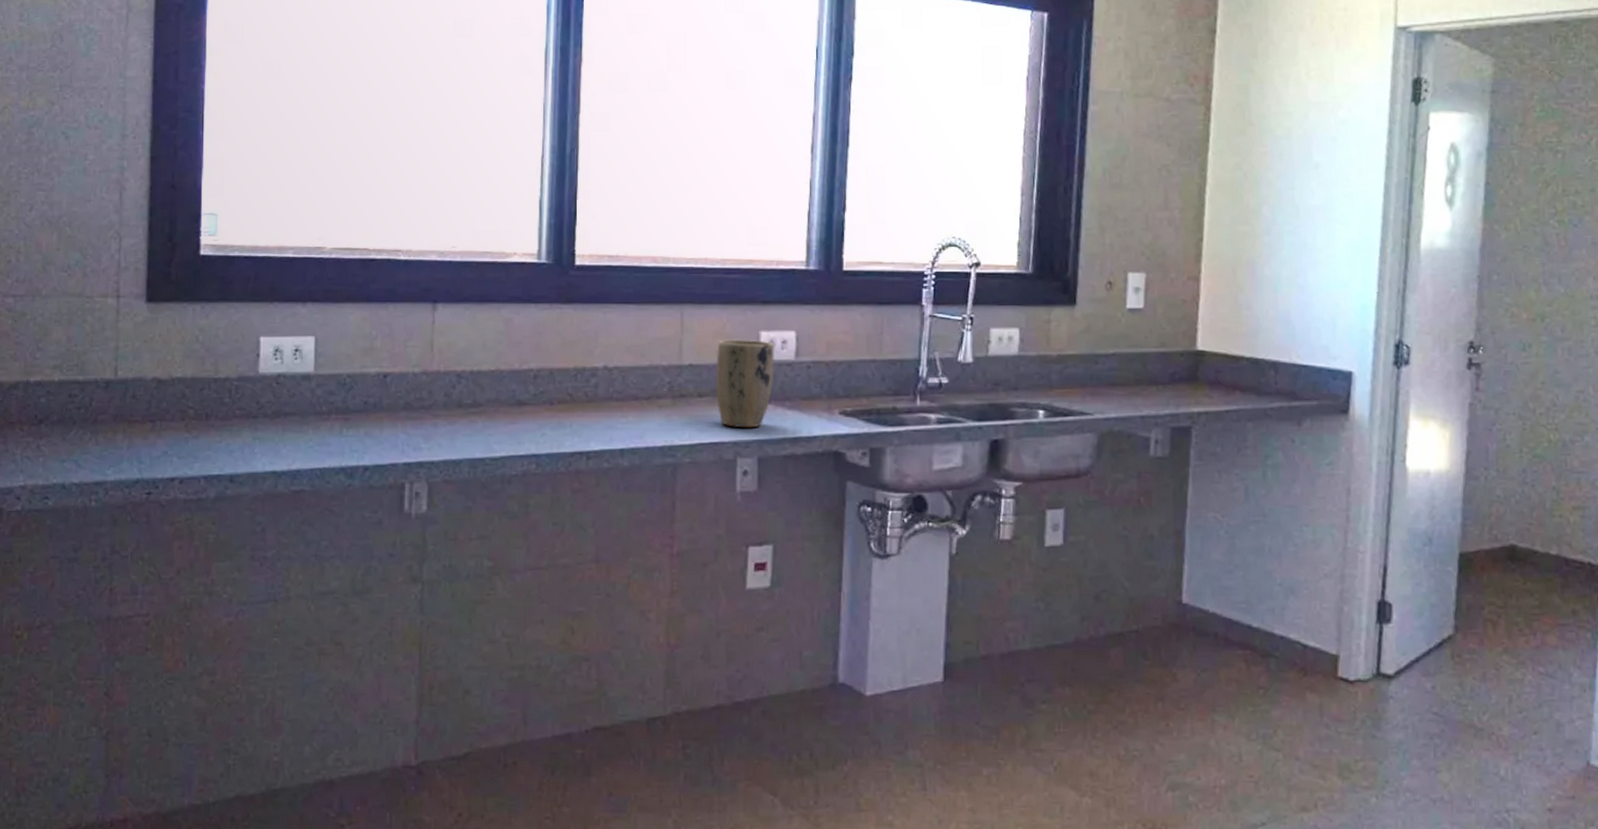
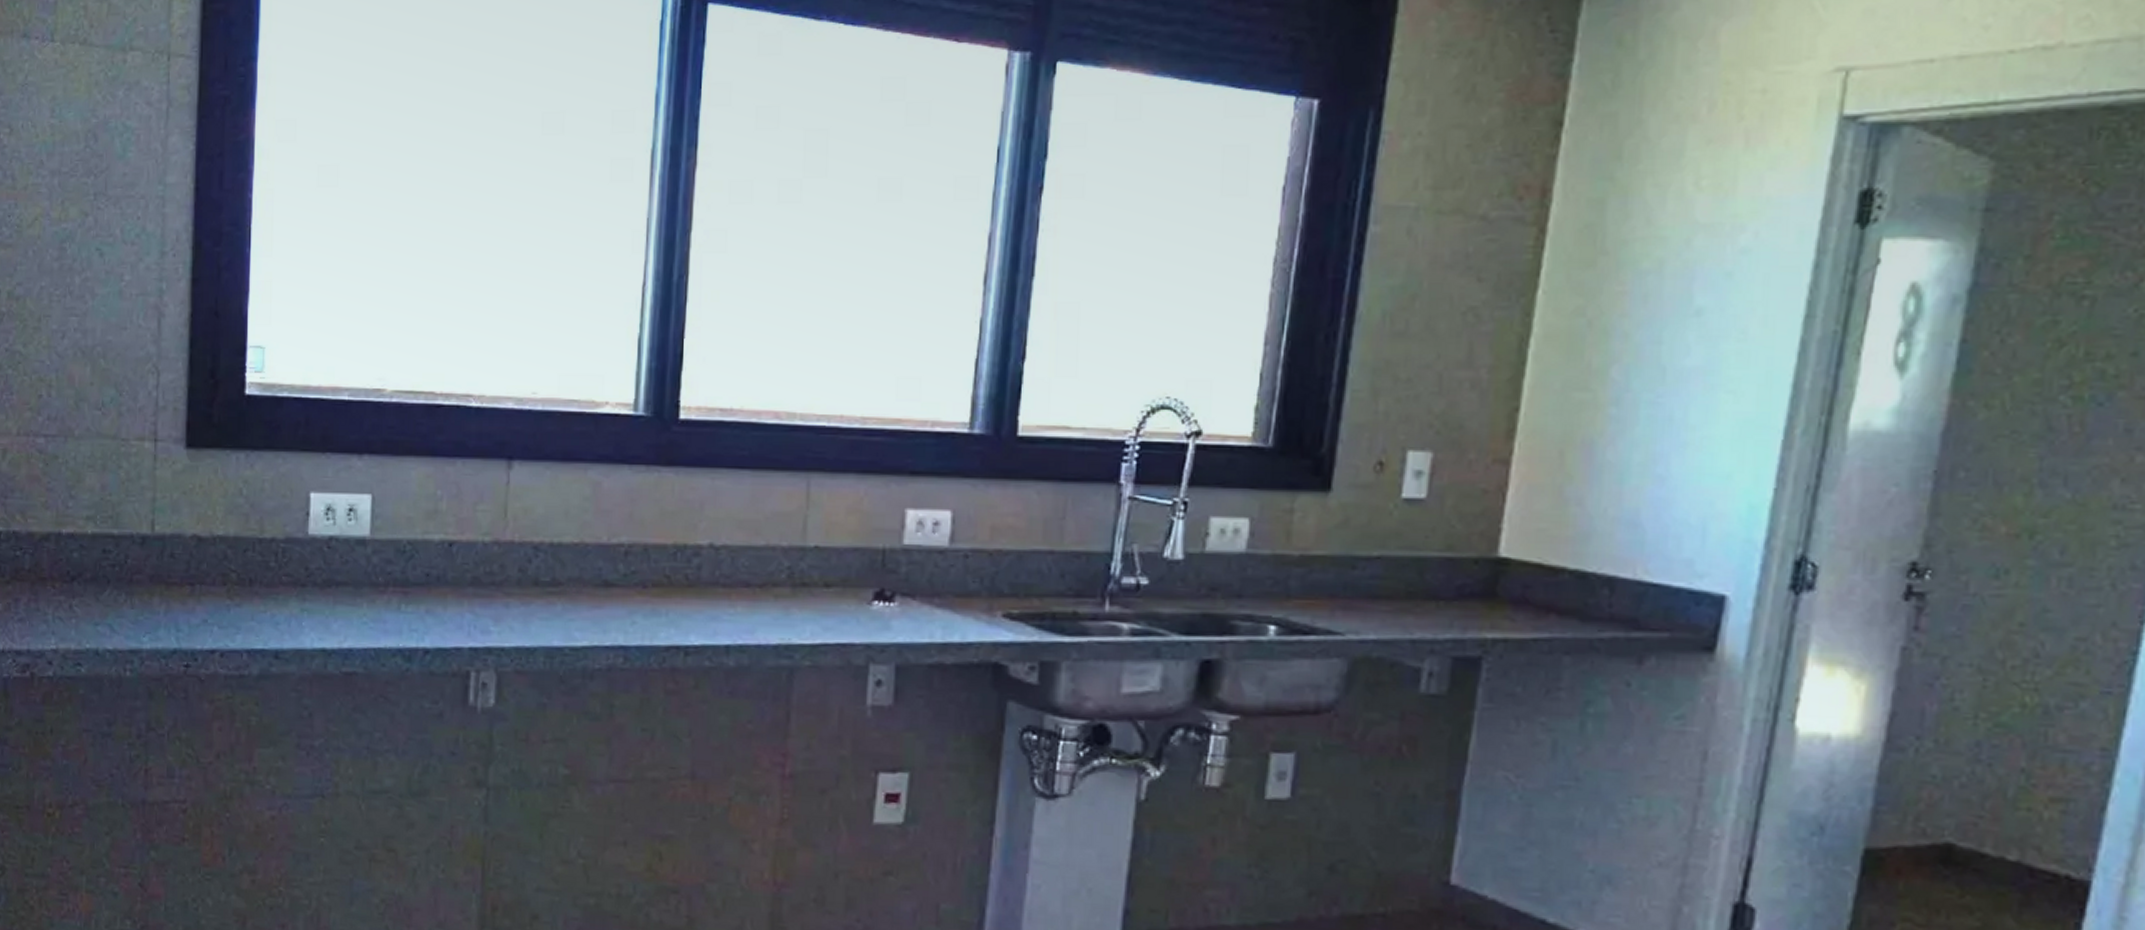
plant pot: present [716,339,774,428] -> none [847,517,923,629]

